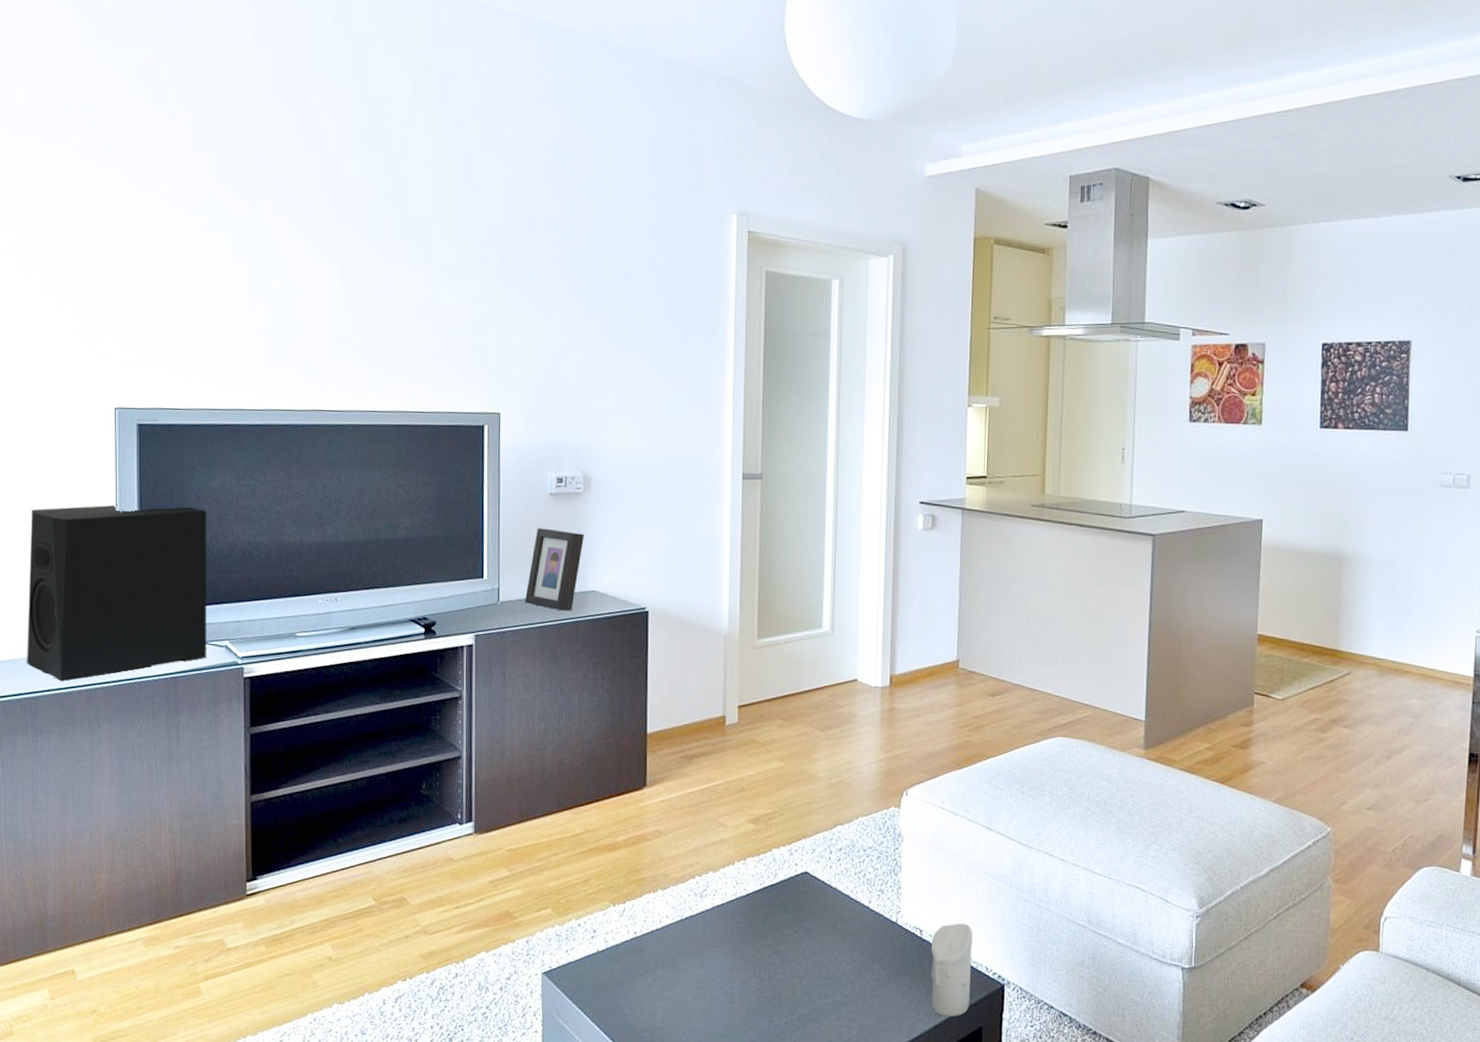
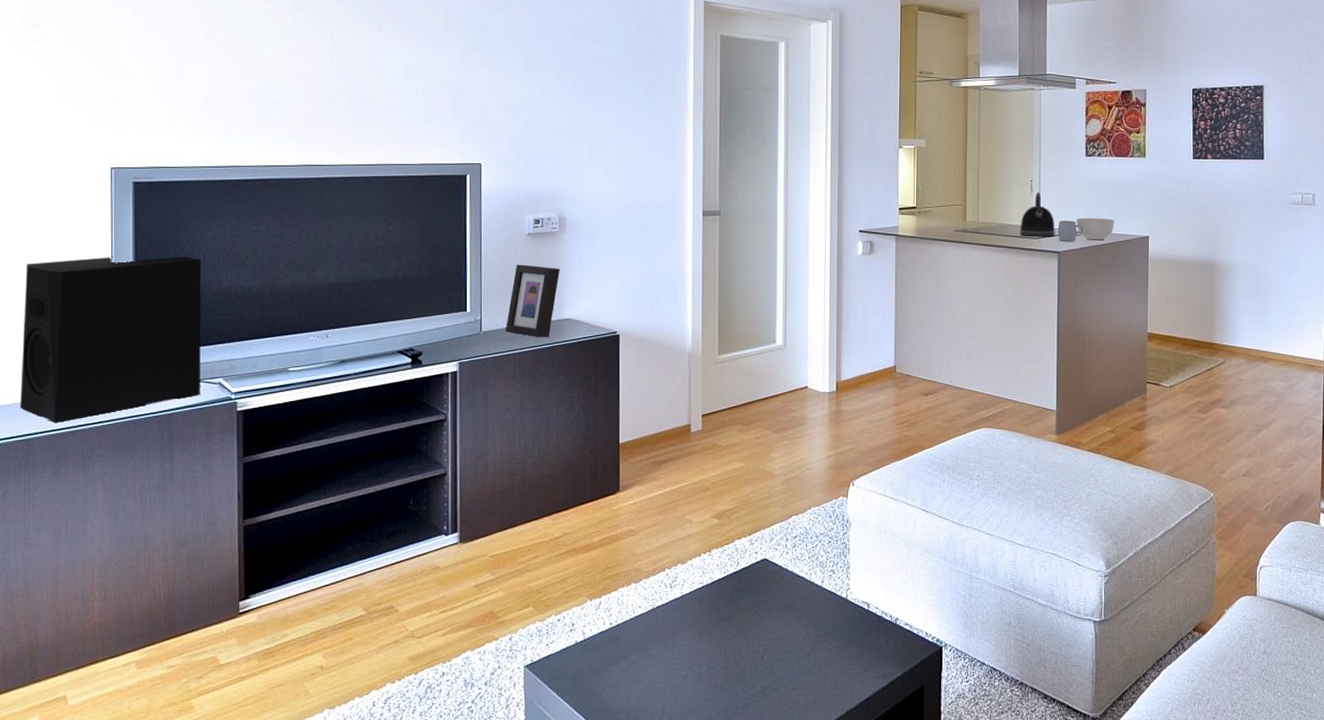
candle: present [930,923,973,1018] -> none [877,595,914,680]
kettle: none [1107,463,1150,516] -> present [1020,192,1055,237]
mug: none [1152,497,1184,523] -> present [1057,221,1083,241]
bowl: none [1175,495,1221,523] -> present [1076,218,1114,241]

